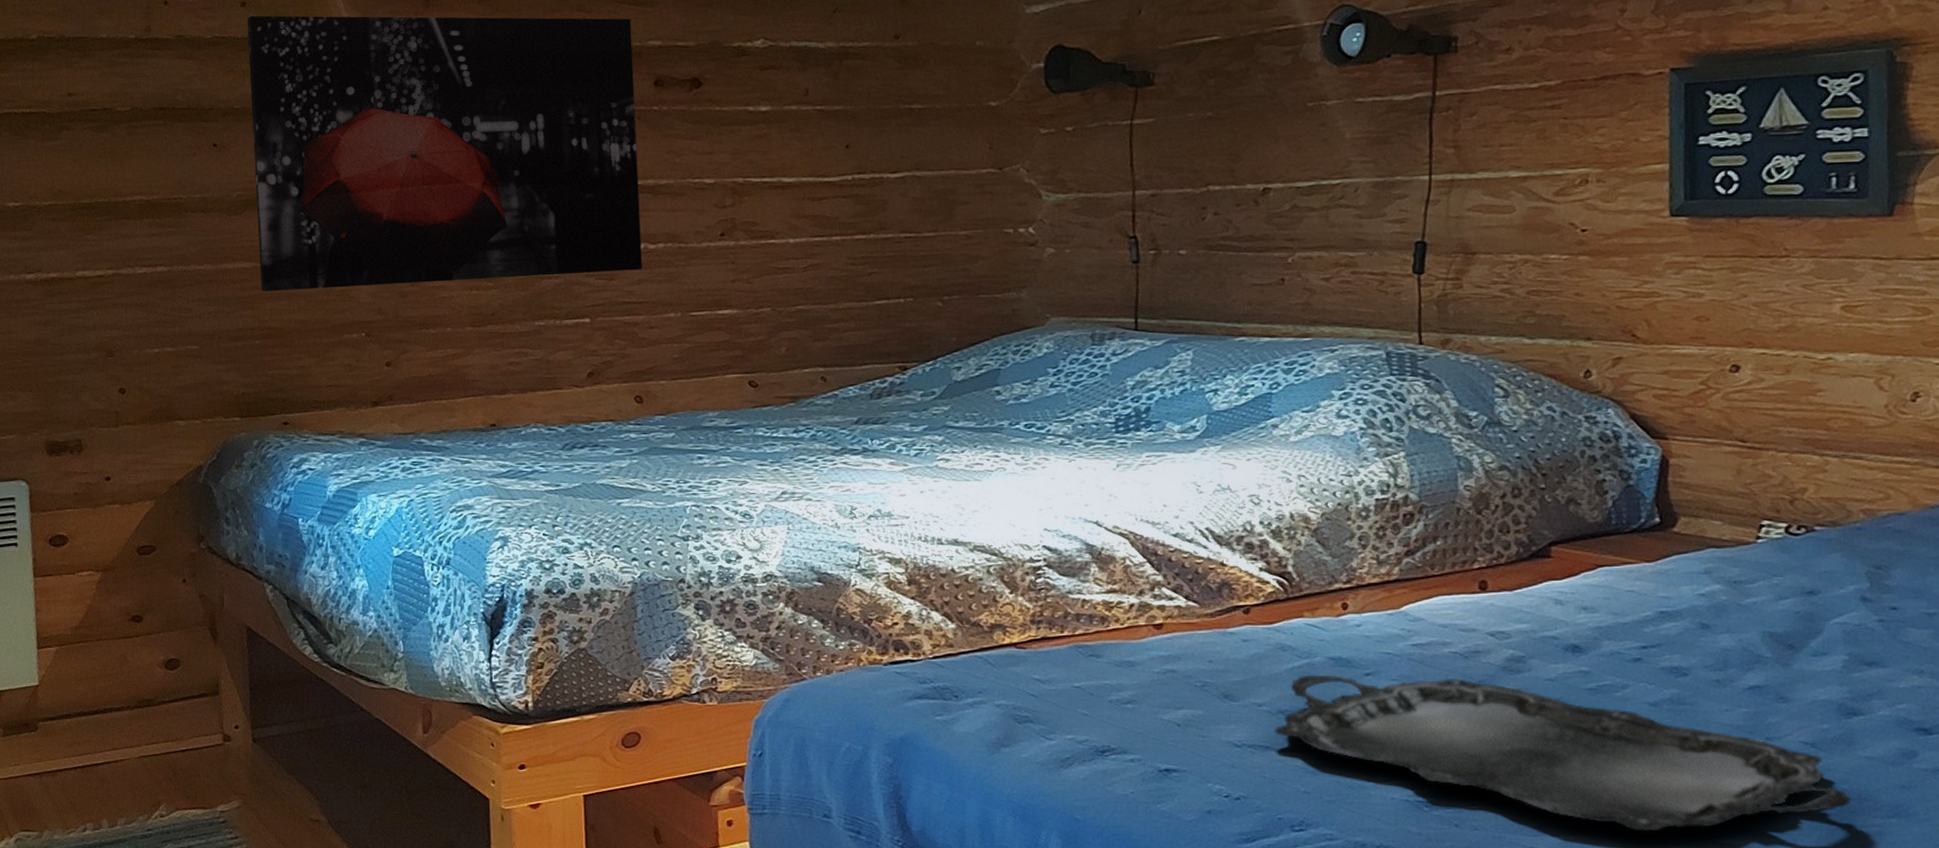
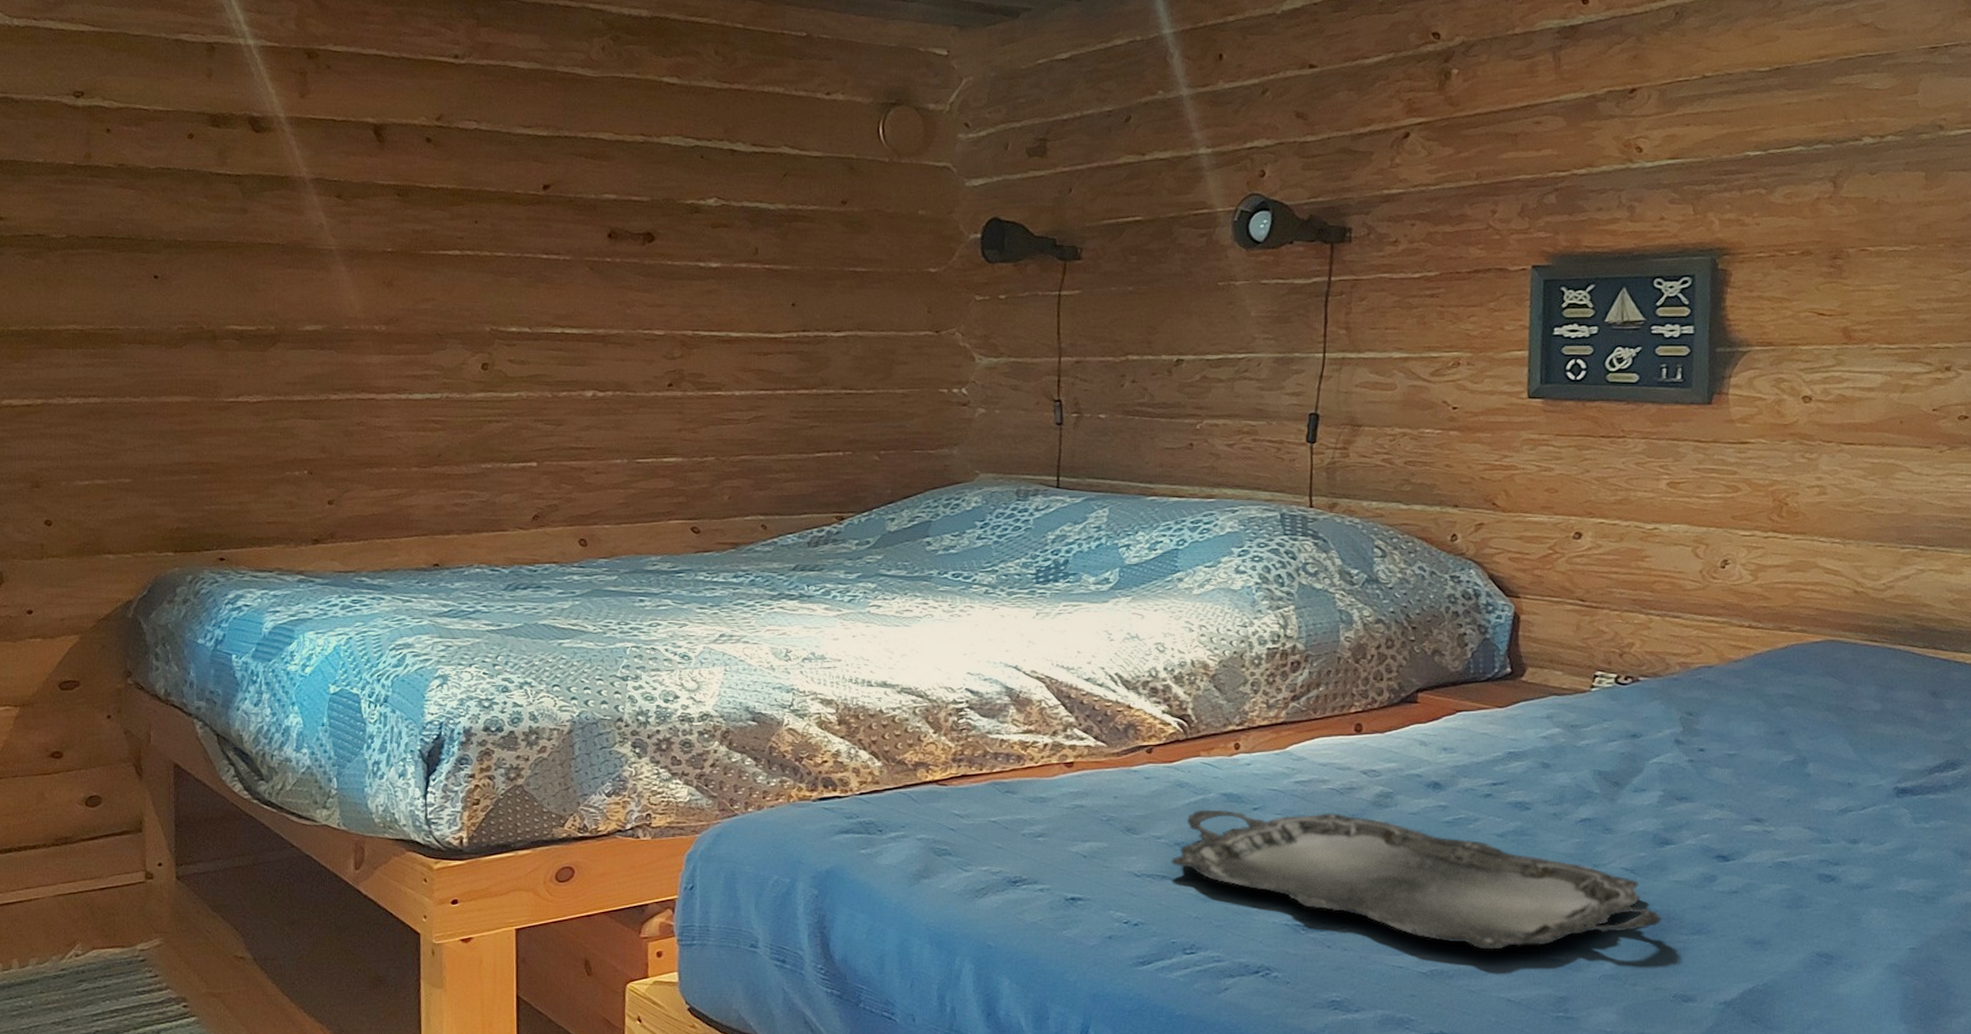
wall art: present [247,15,642,291] -> none [194,148,591,426]

